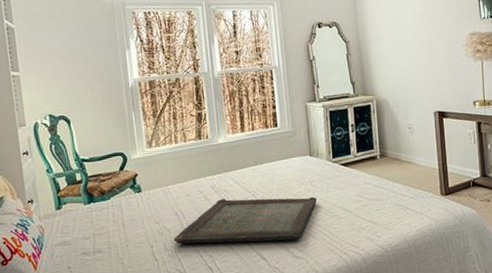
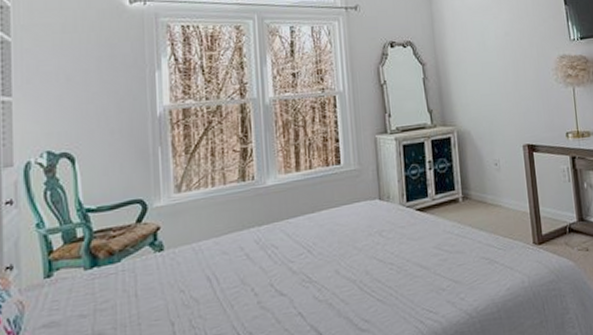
serving tray: present [174,196,317,245] -> none [203,250,388,320]

